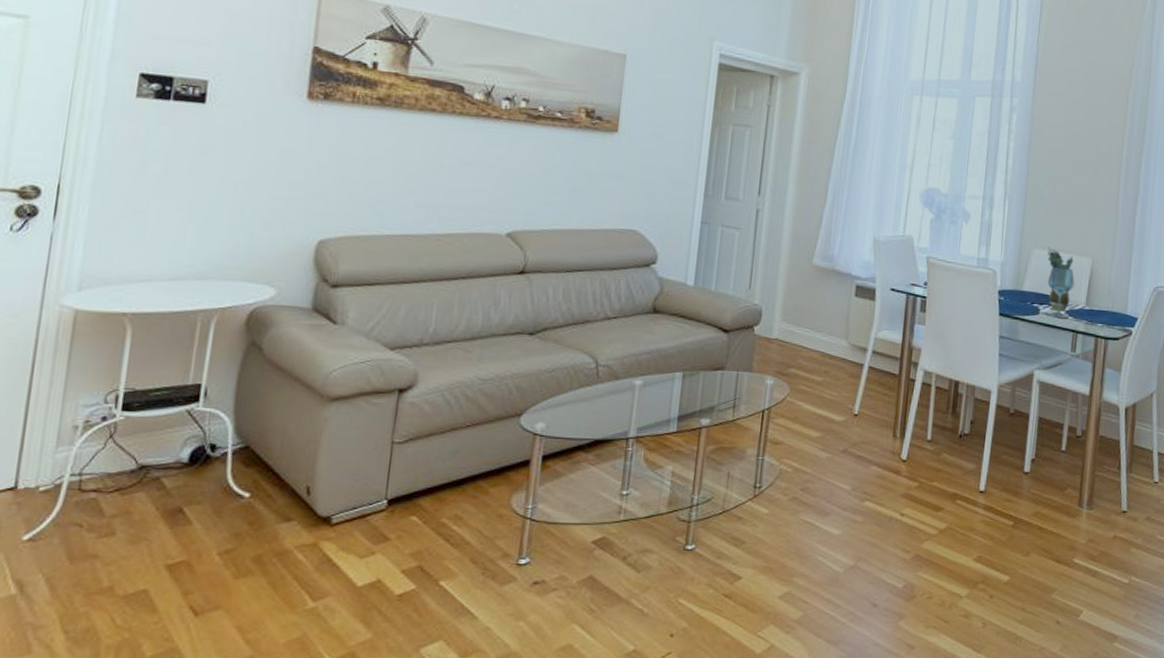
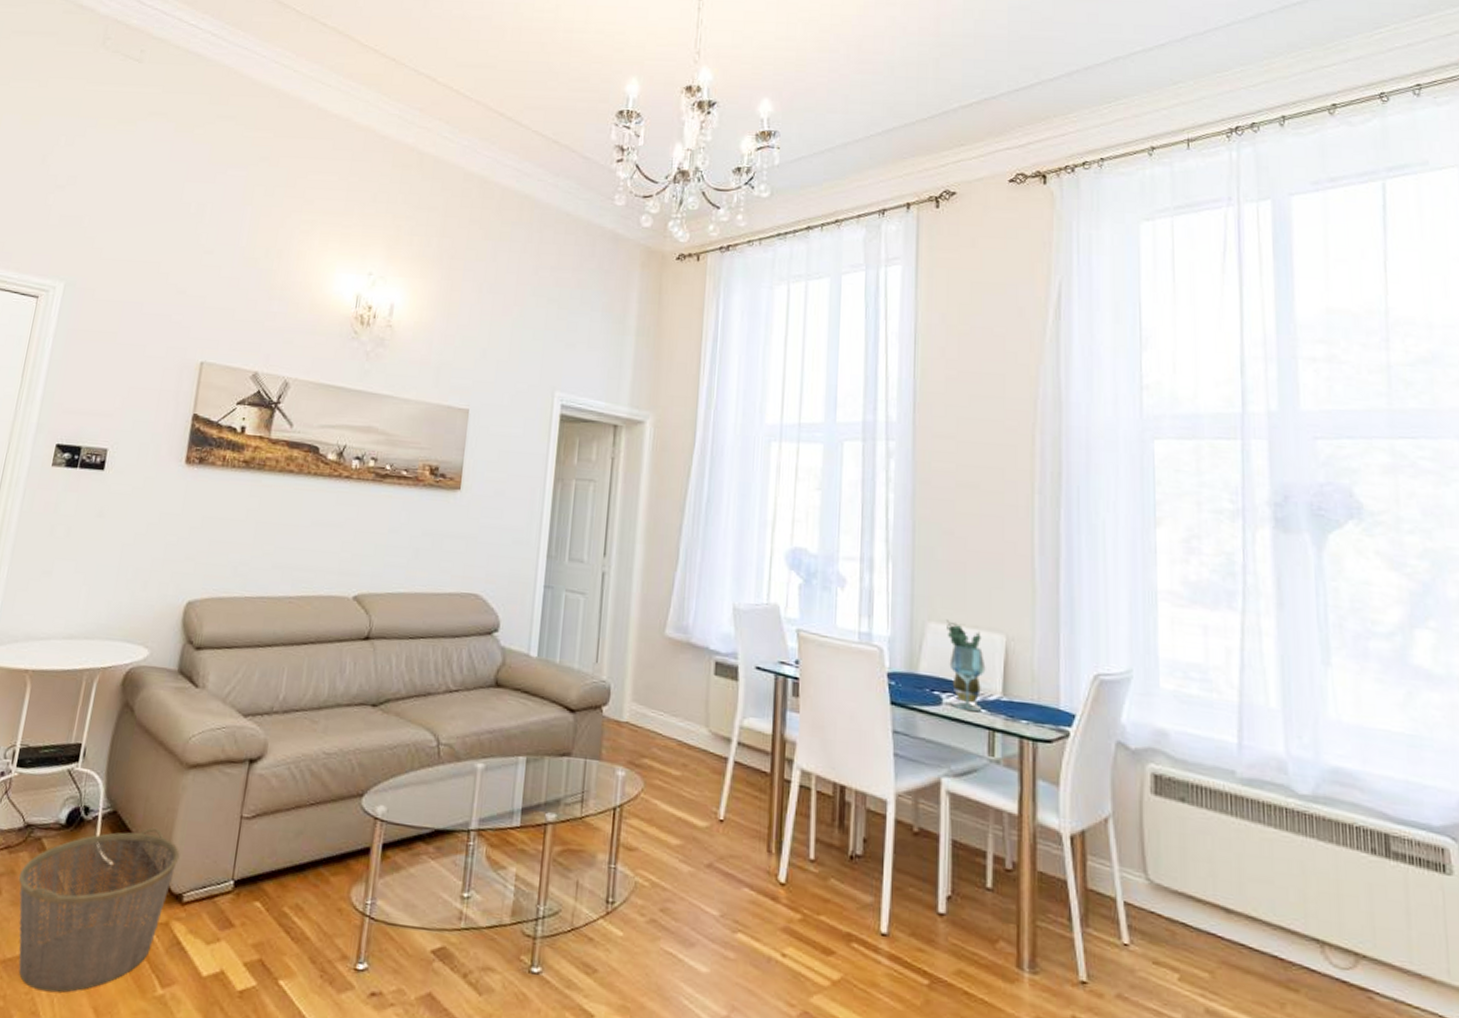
basket: none [135,458,326,619] -> present [18,827,180,993]

